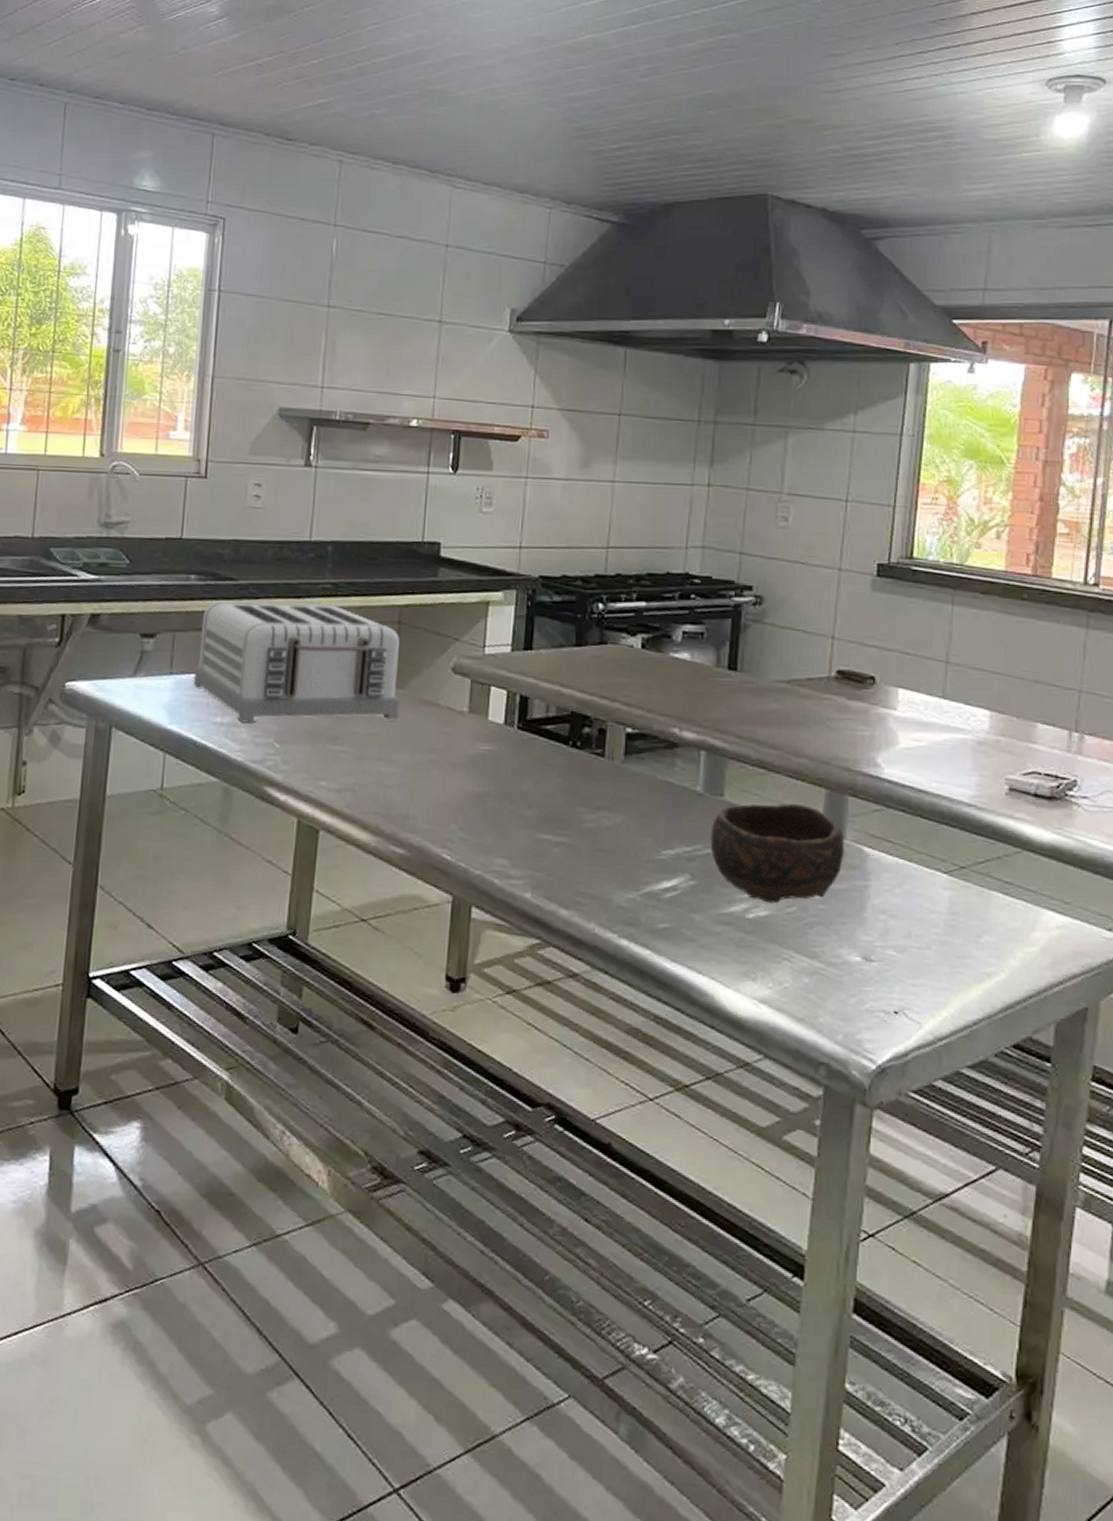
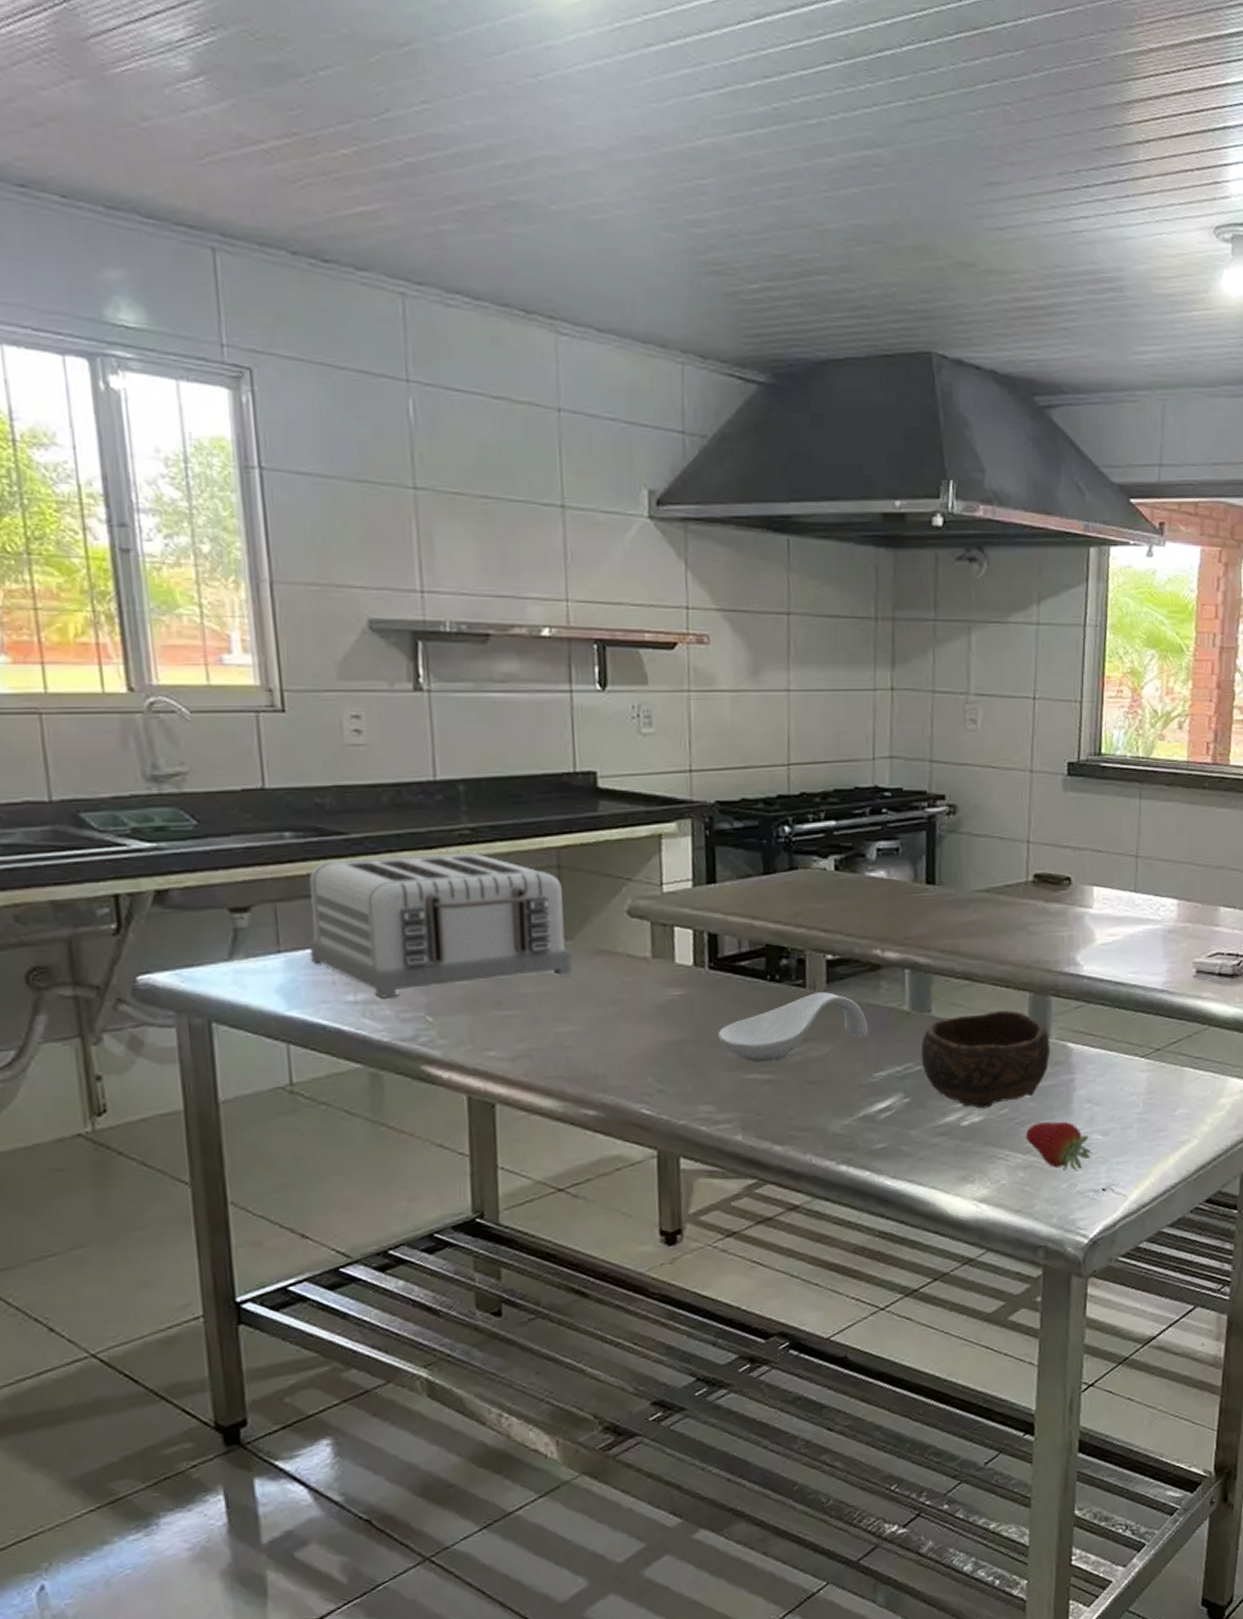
spoon rest: none [519,763,661,825] -> present [718,992,869,1062]
fruit: none [813,927,885,988] -> present [1025,1121,1093,1173]

